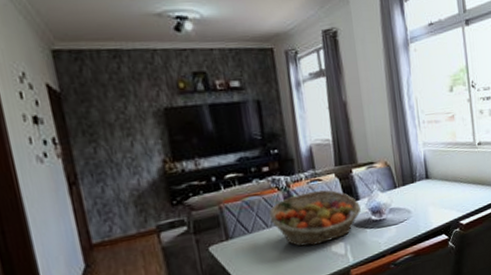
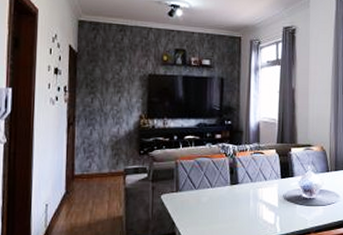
fruit basket: present [269,190,361,247] -> none [215,162,294,211]

